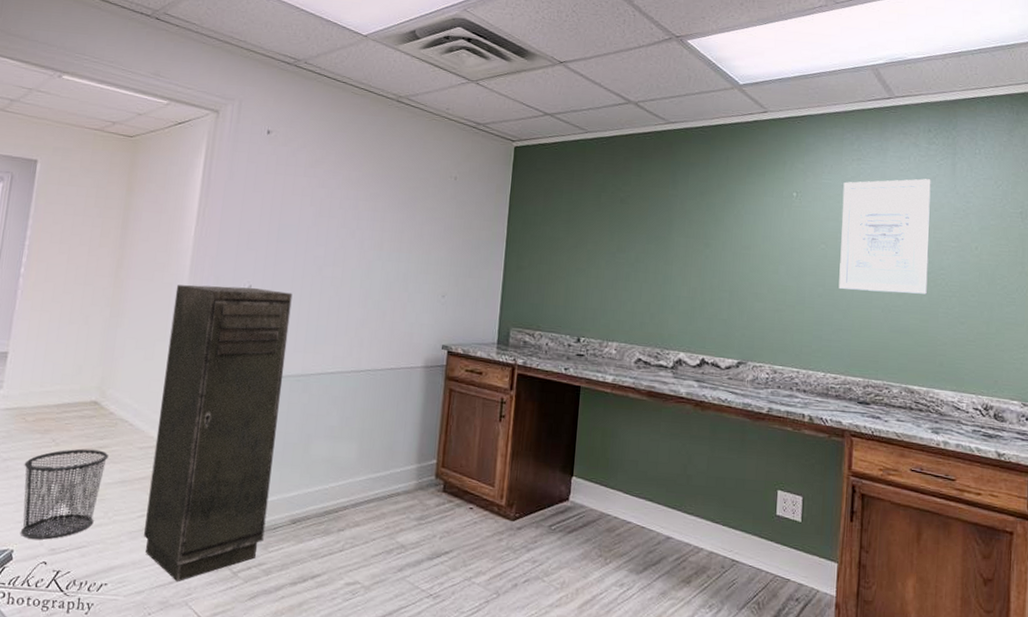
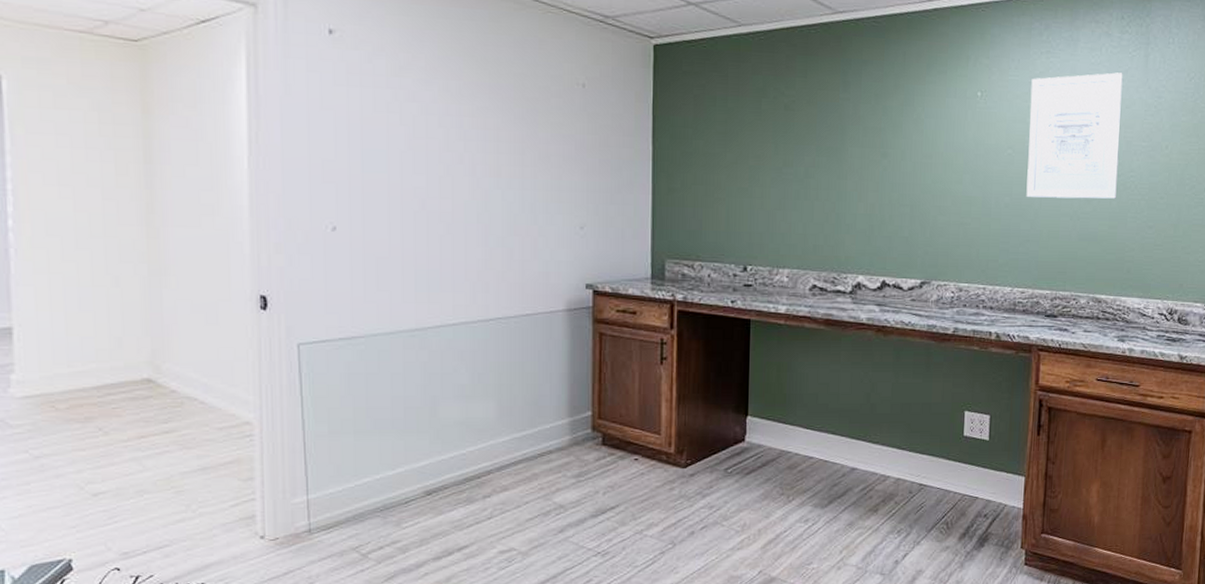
waste bin: present [20,448,109,540] -> none [65,435,179,544]
storage cabinet: present [144,285,293,582] -> none [234,229,394,572]

